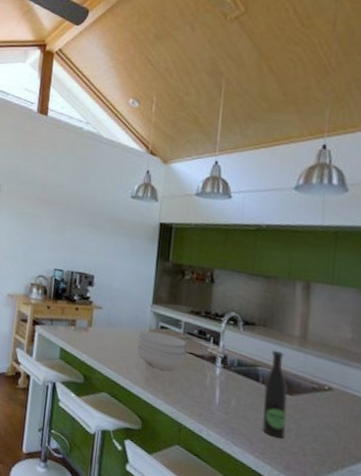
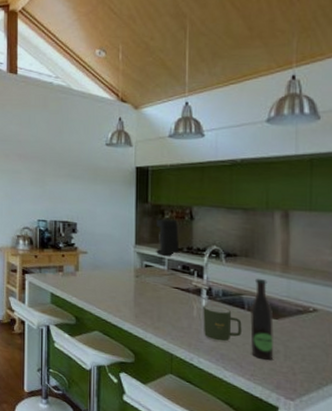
bowl: present [137,331,188,371] -> none [124,270,173,306]
coffee maker: none [173,279,198,320] -> present [156,218,180,256]
mug: none [214,374,255,416] -> present [203,305,242,343]

